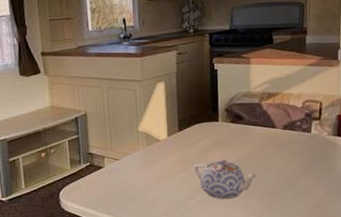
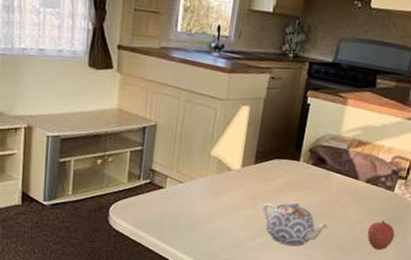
fruit: none [295,160,321,189] -> present [367,220,395,250]

